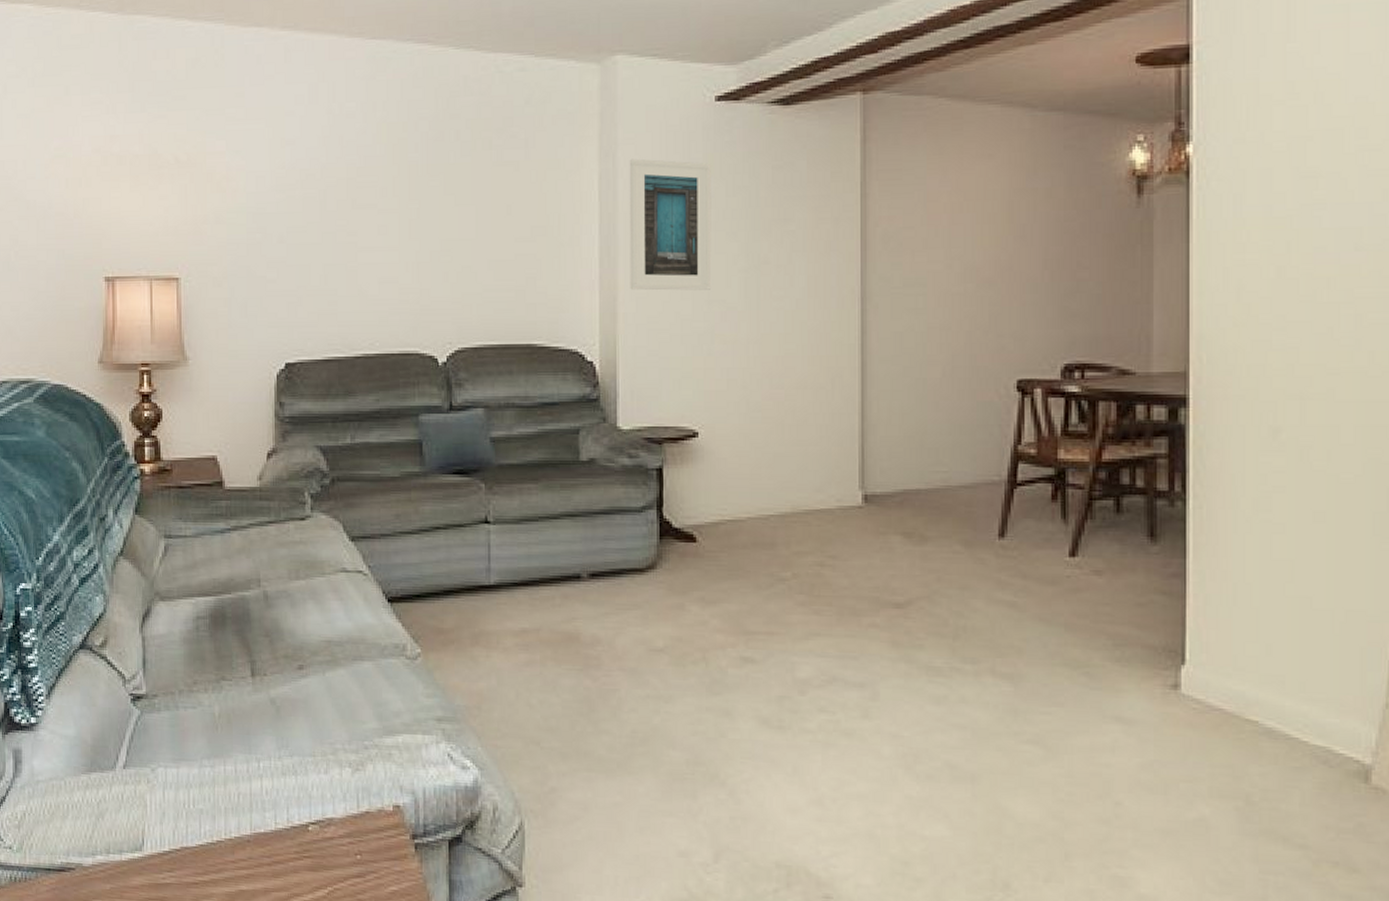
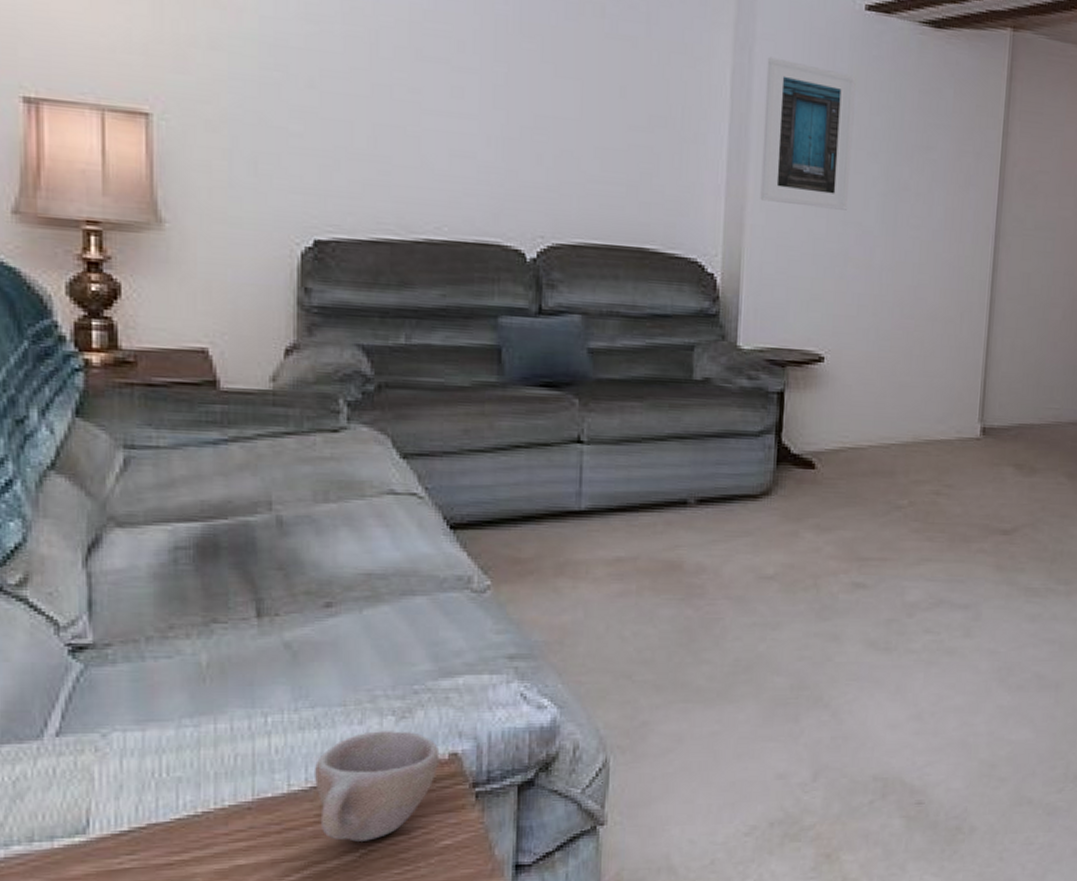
cup: none [293,780,386,880] -> present [313,731,440,842]

